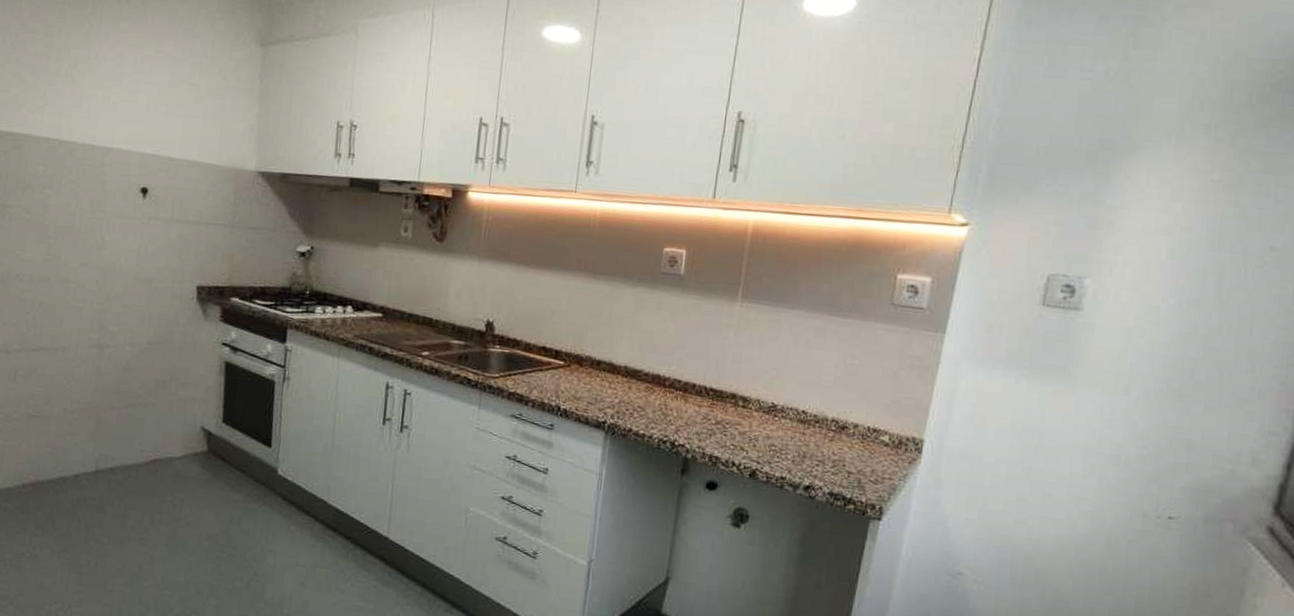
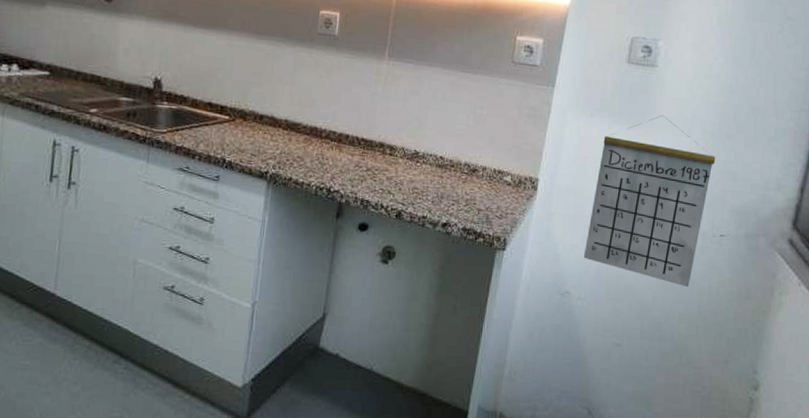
calendar: none [980,368,1163,579] -> present [583,115,716,288]

